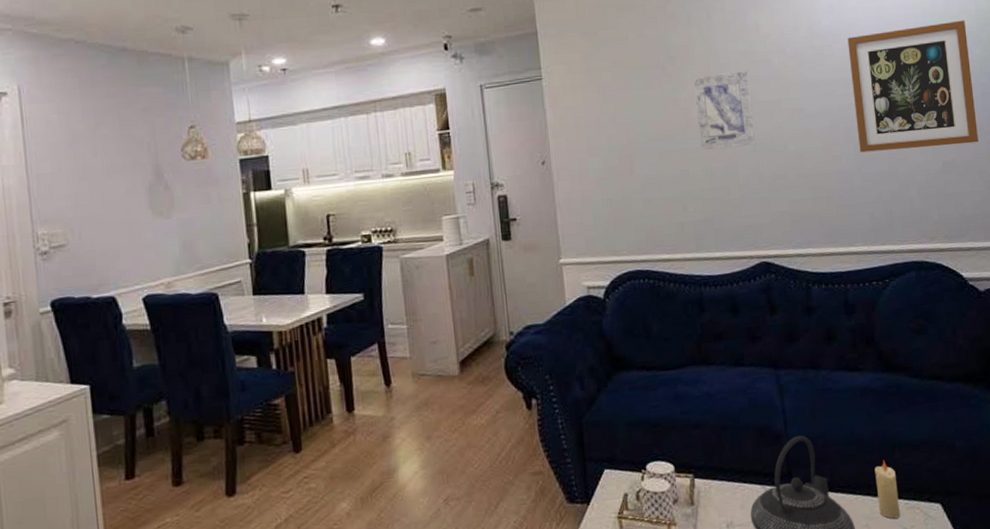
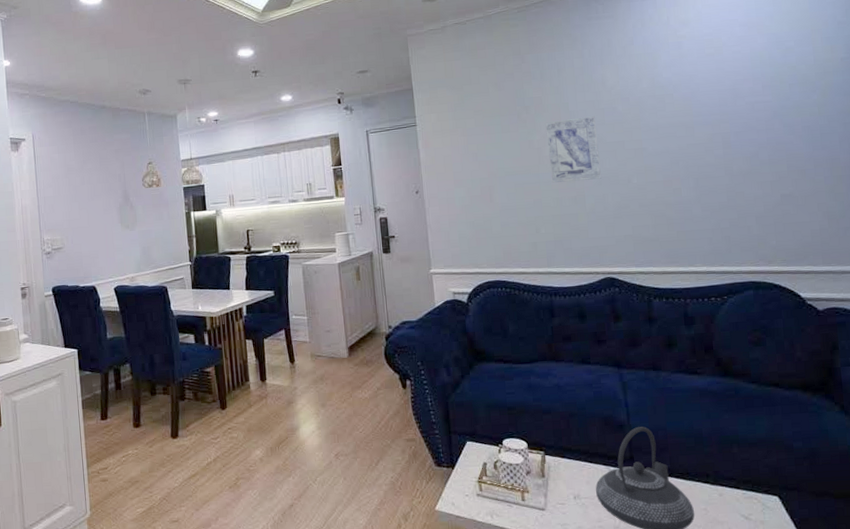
wall art: present [847,20,979,153] -> none [687,69,817,186]
candle: present [874,459,900,519] -> none [713,453,738,506]

